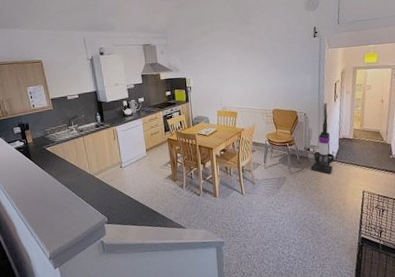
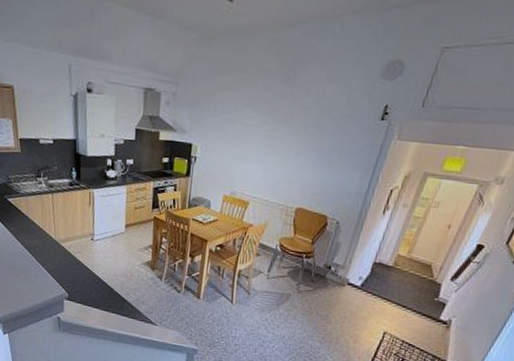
vacuum cleaner: present [310,102,335,174] -> none [325,213,372,303]

